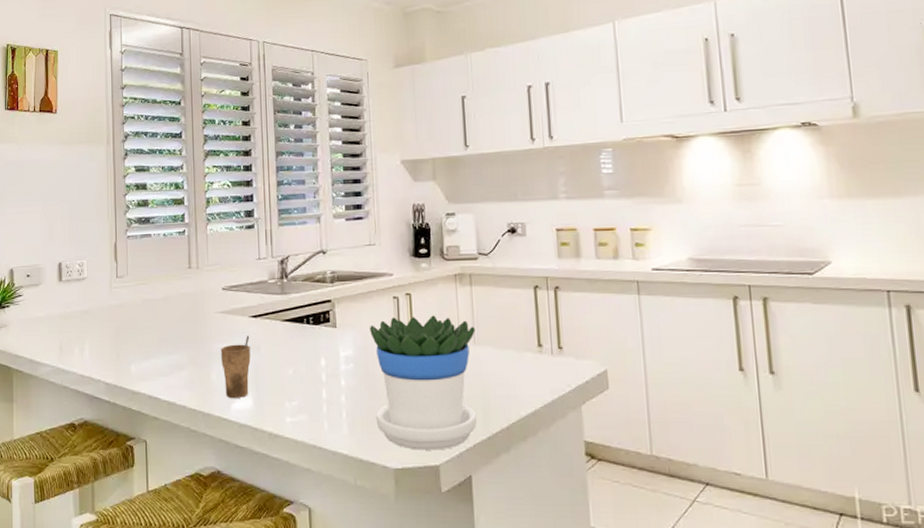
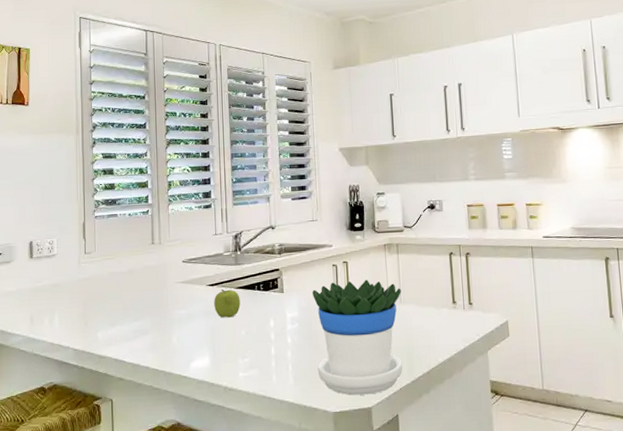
cup: present [221,336,251,398] -> none [181,302,208,358]
fruit: none [257,321,287,354] -> present [214,289,241,318]

